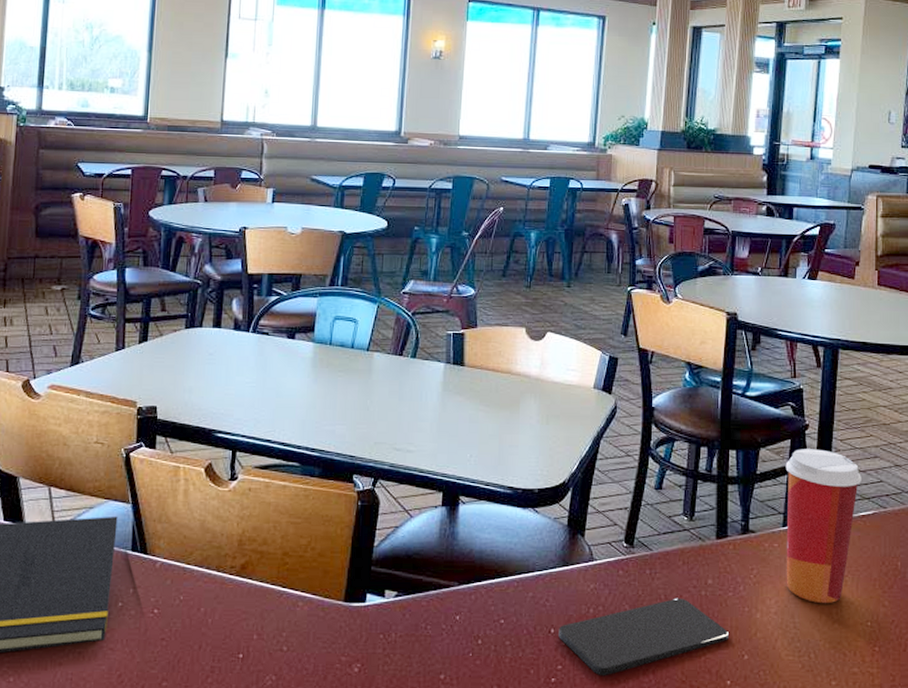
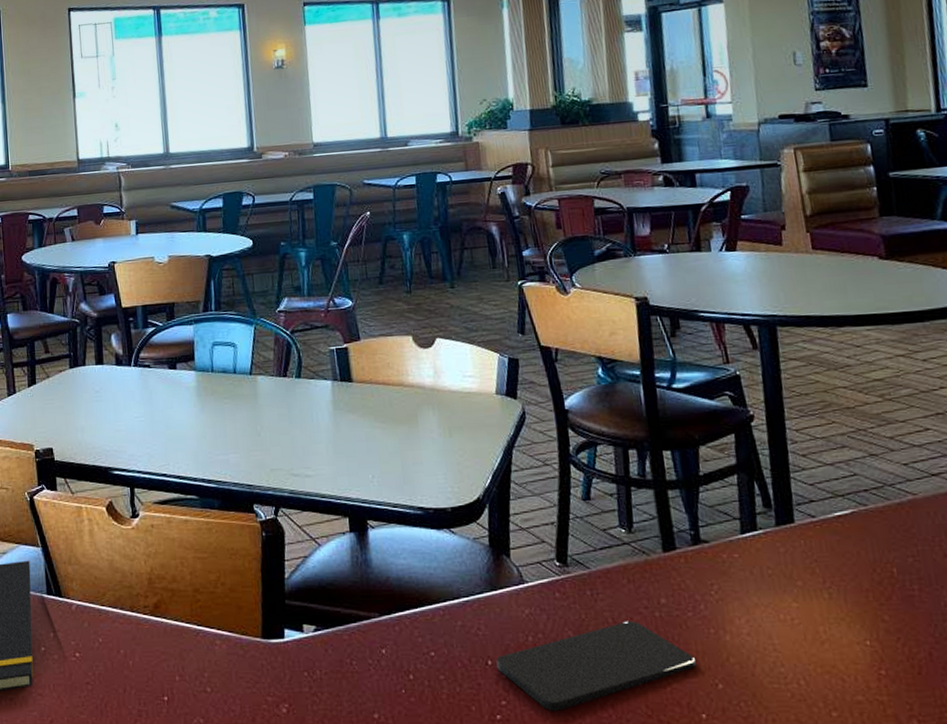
paper cup: present [785,449,861,604] -> none [732,442,830,622]

